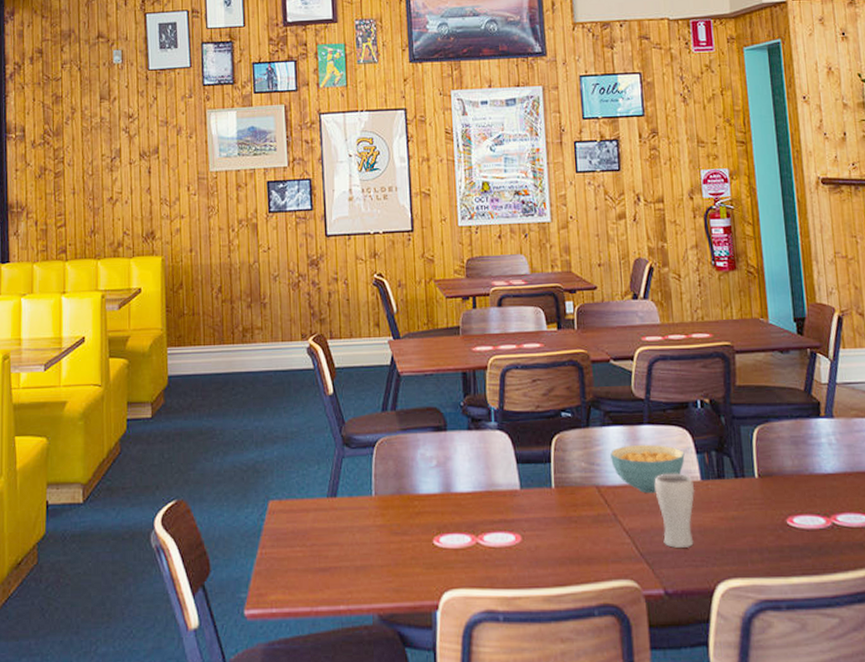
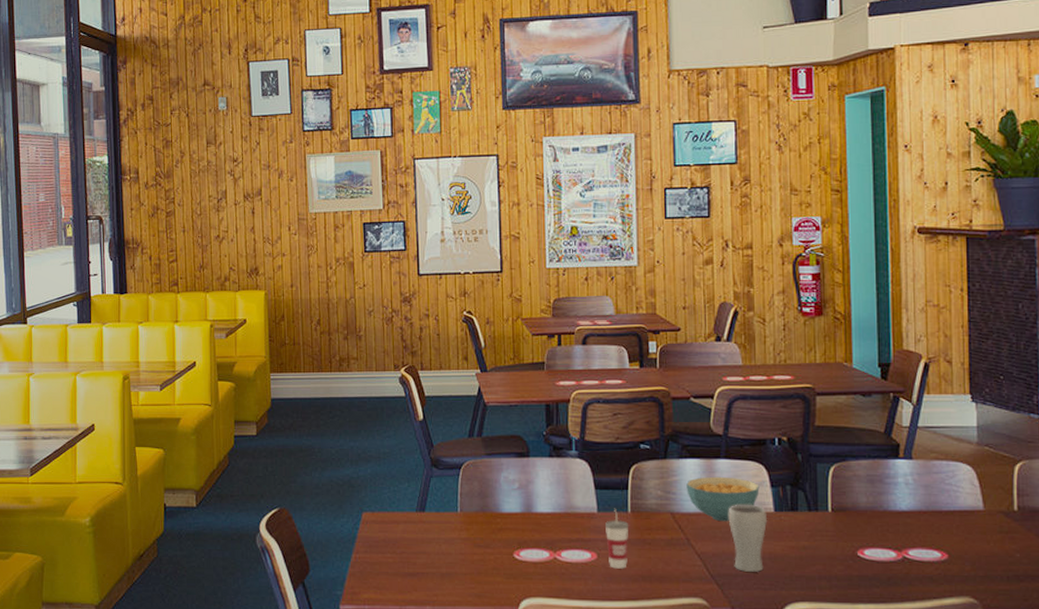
cup: none [529,483,554,552] -> present [605,508,629,569]

